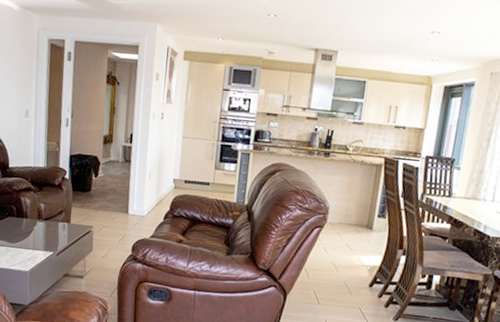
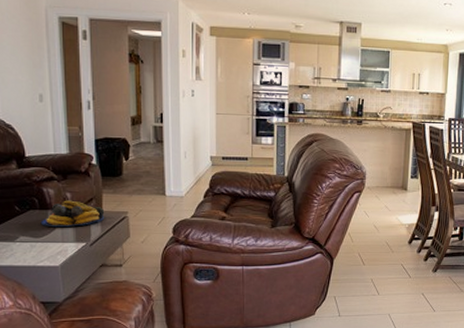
fruit bowl: none [16,210,72,236] -> present [40,200,105,228]

